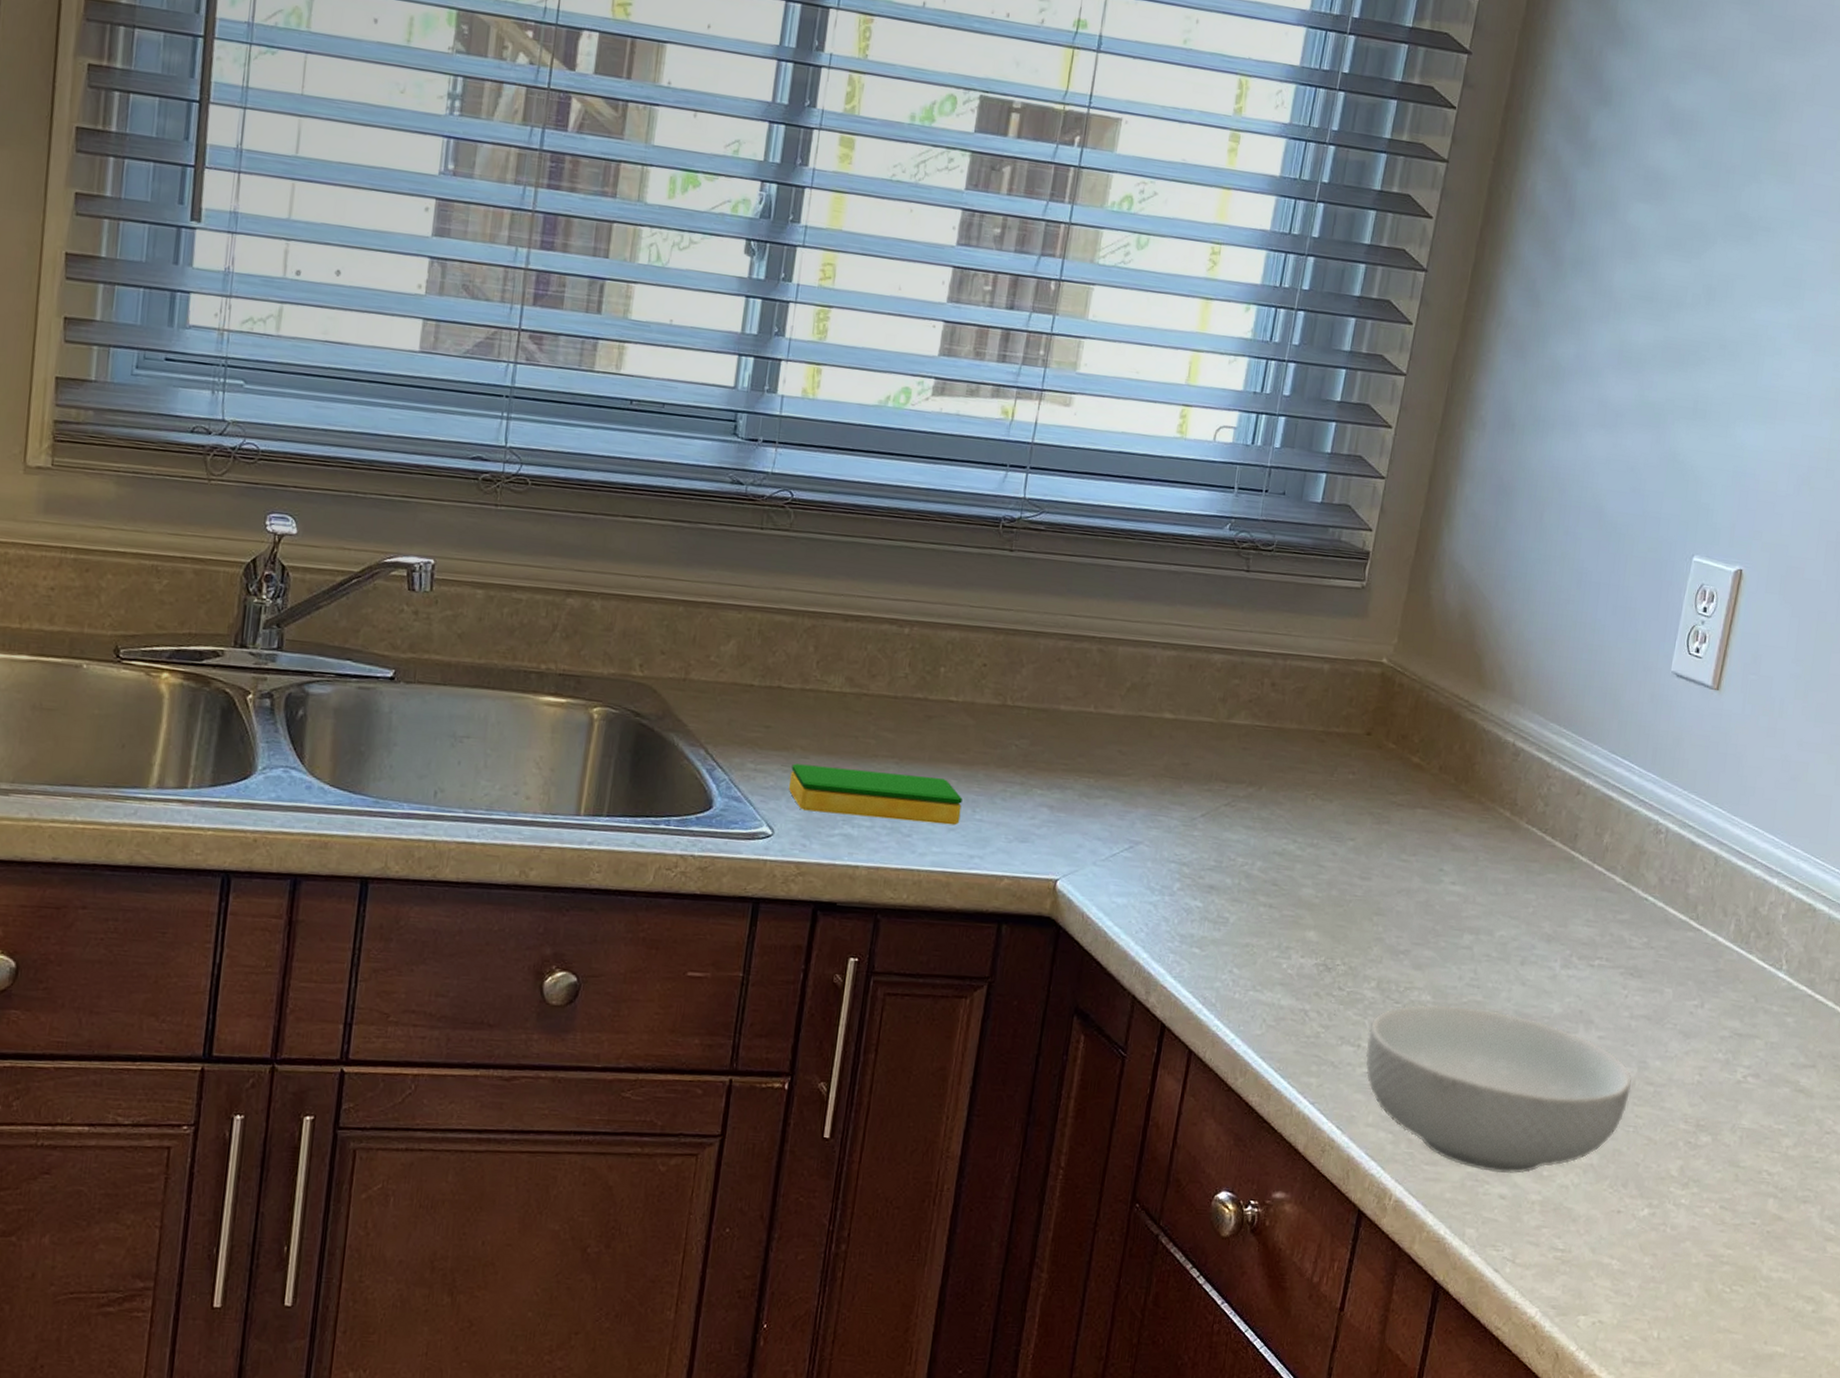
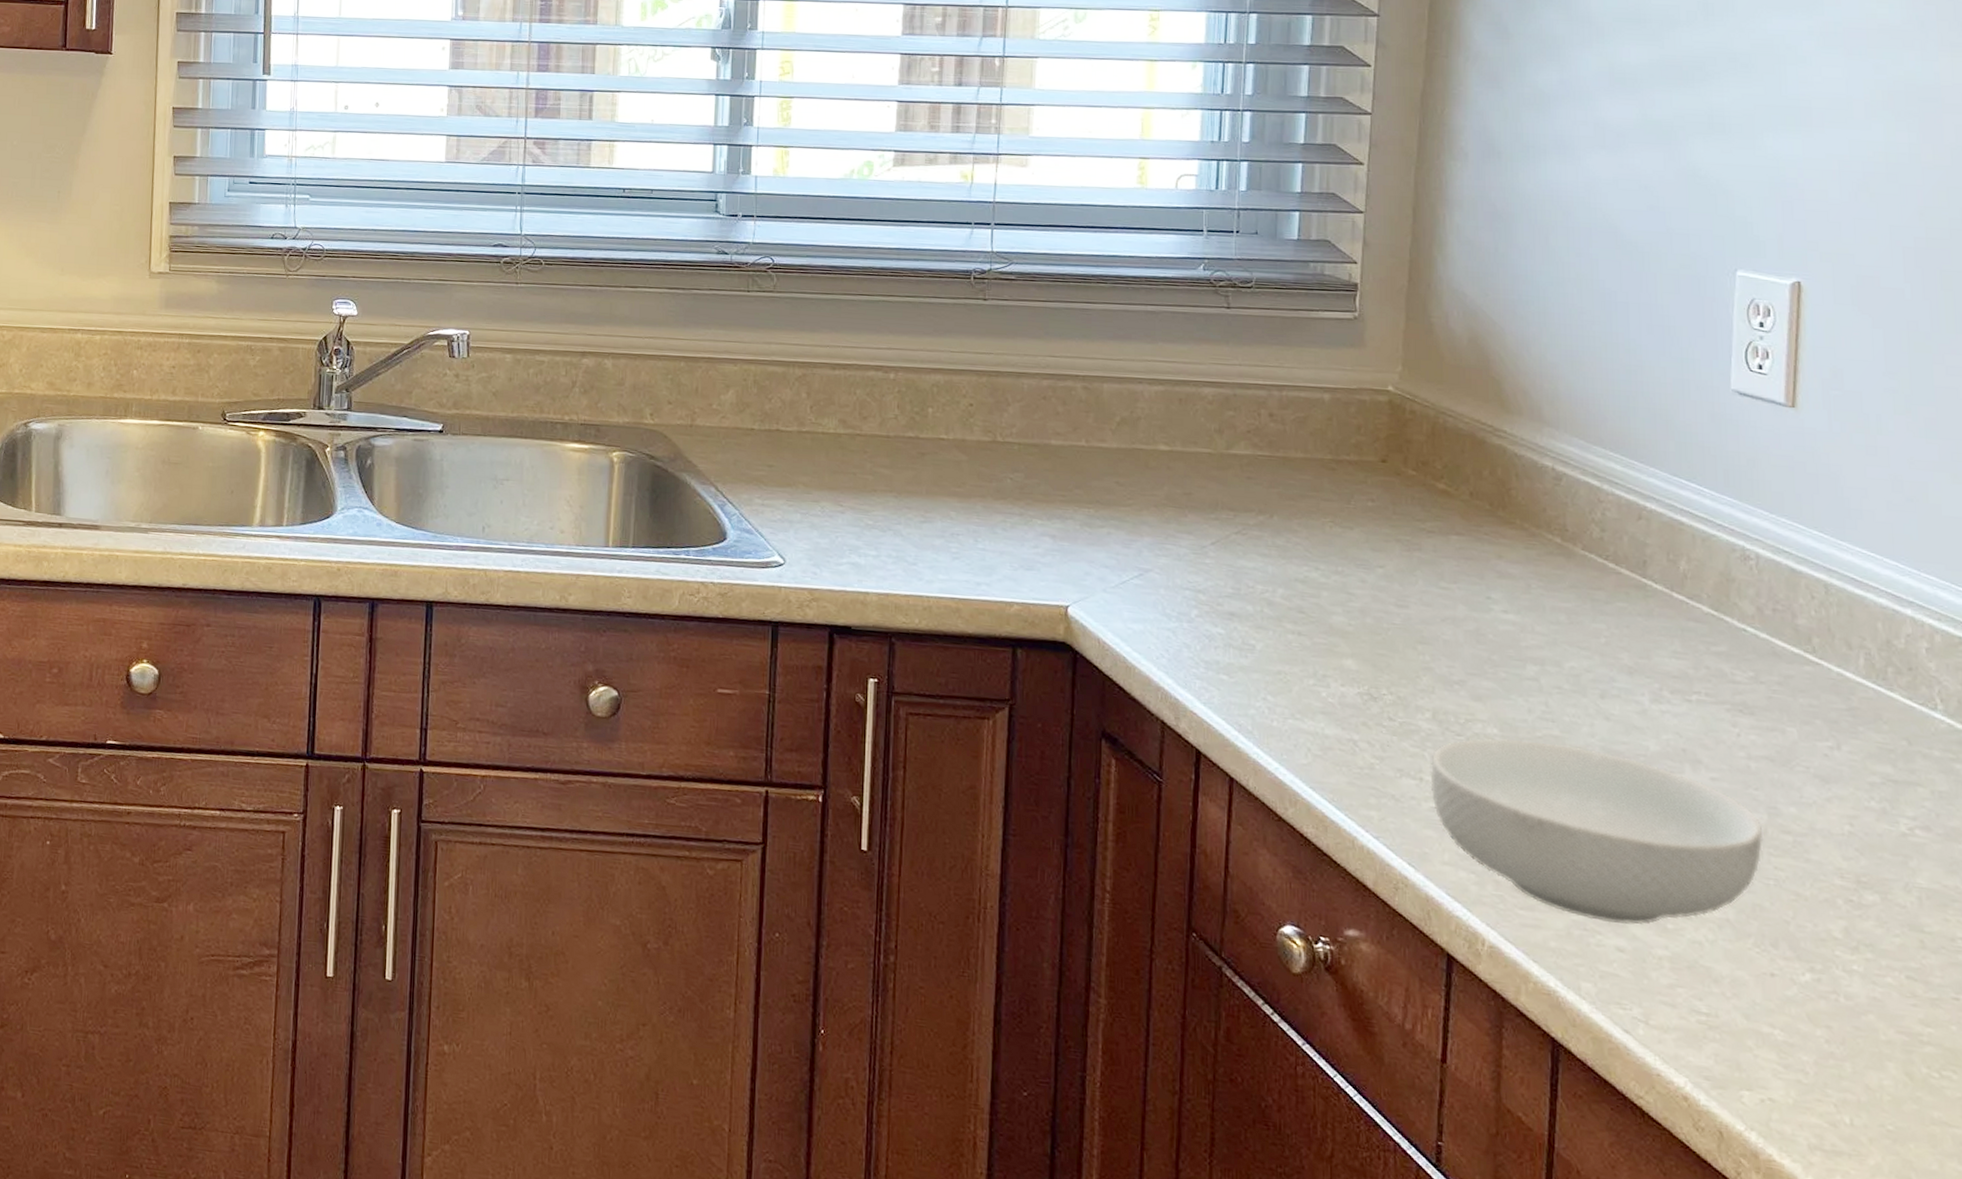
dish sponge: present [788,764,963,826] -> none [795,499,963,554]

